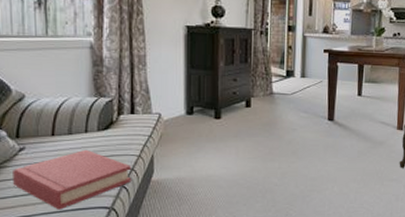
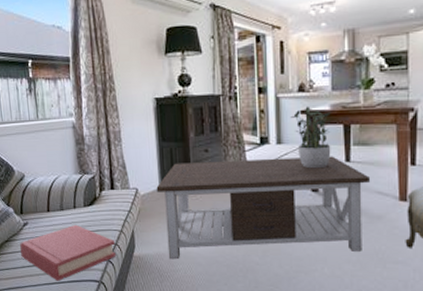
coffee table: none [181,90,377,183] -> present [156,156,371,260]
potted plant: none [314,46,350,101] -> present [290,106,332,169]

